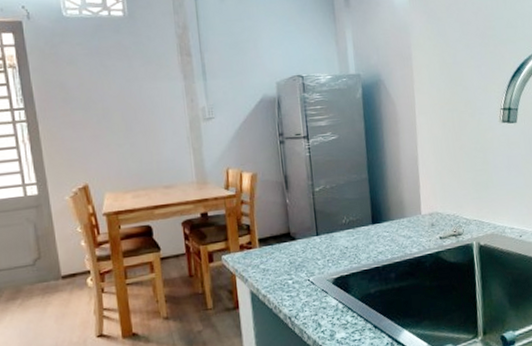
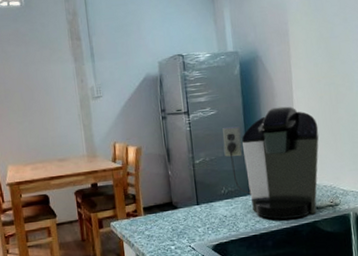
coffee maker: none [344,132,443,251] -> present [222,106,320,220]

